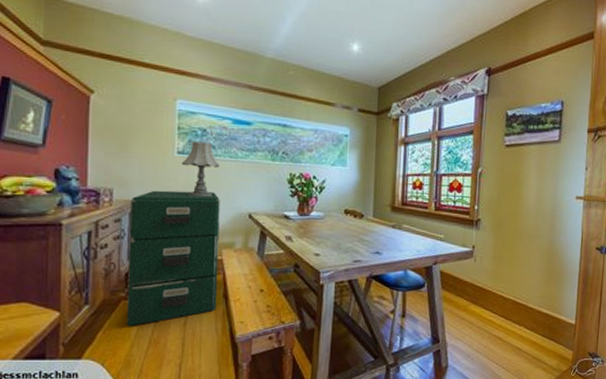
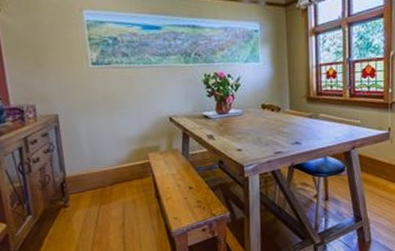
filing cabinet: present [127,190,220,326] -> none [53,99,151,231]
table lamp: present [181,141,220,197] -> none [97,50,135,106]

